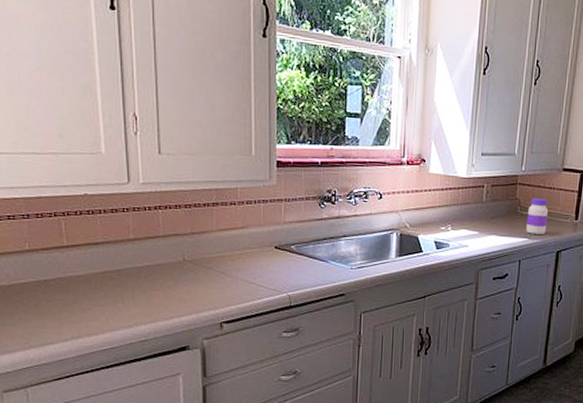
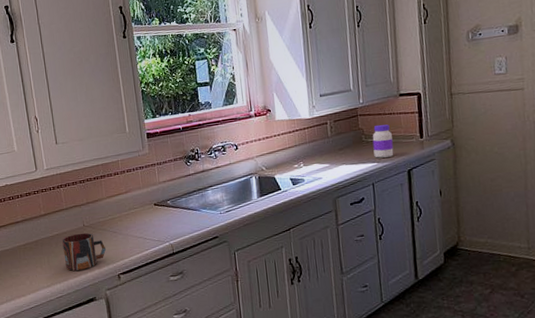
mug: none [154,268,210,312] -> present [62,232,107,271]

